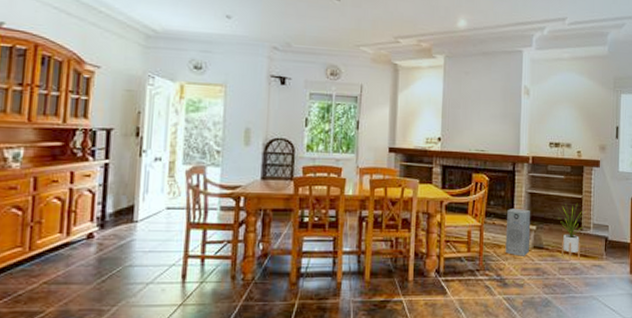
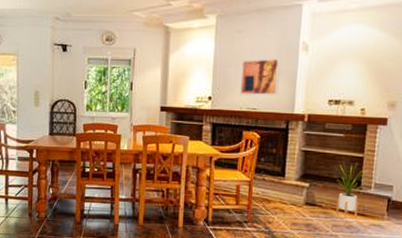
wall art: none [468,100,506,138] -> present [240,58,281,96]
air purifier: present [505,209,531,256] -> none [274,166,304,212]

